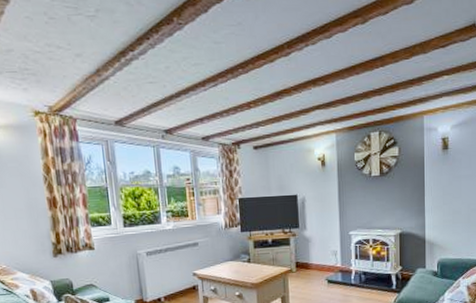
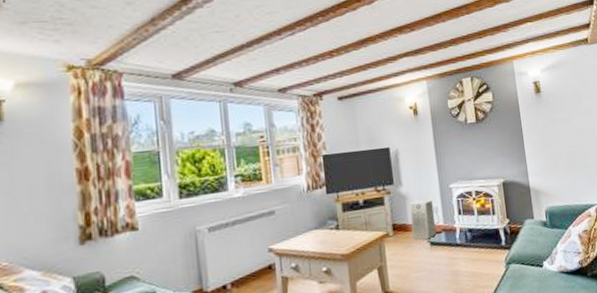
air purifier: none [312,243,334,278] -> present [410,198,437,240]

